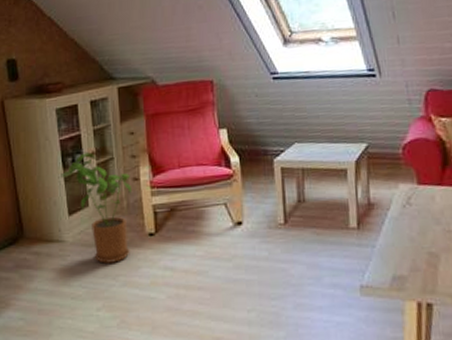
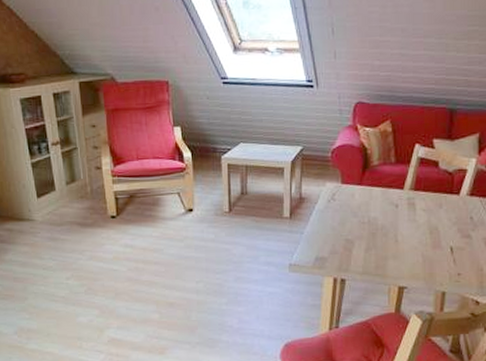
house plant: present [59,152,133,264] -> none [27,142,95,241]

